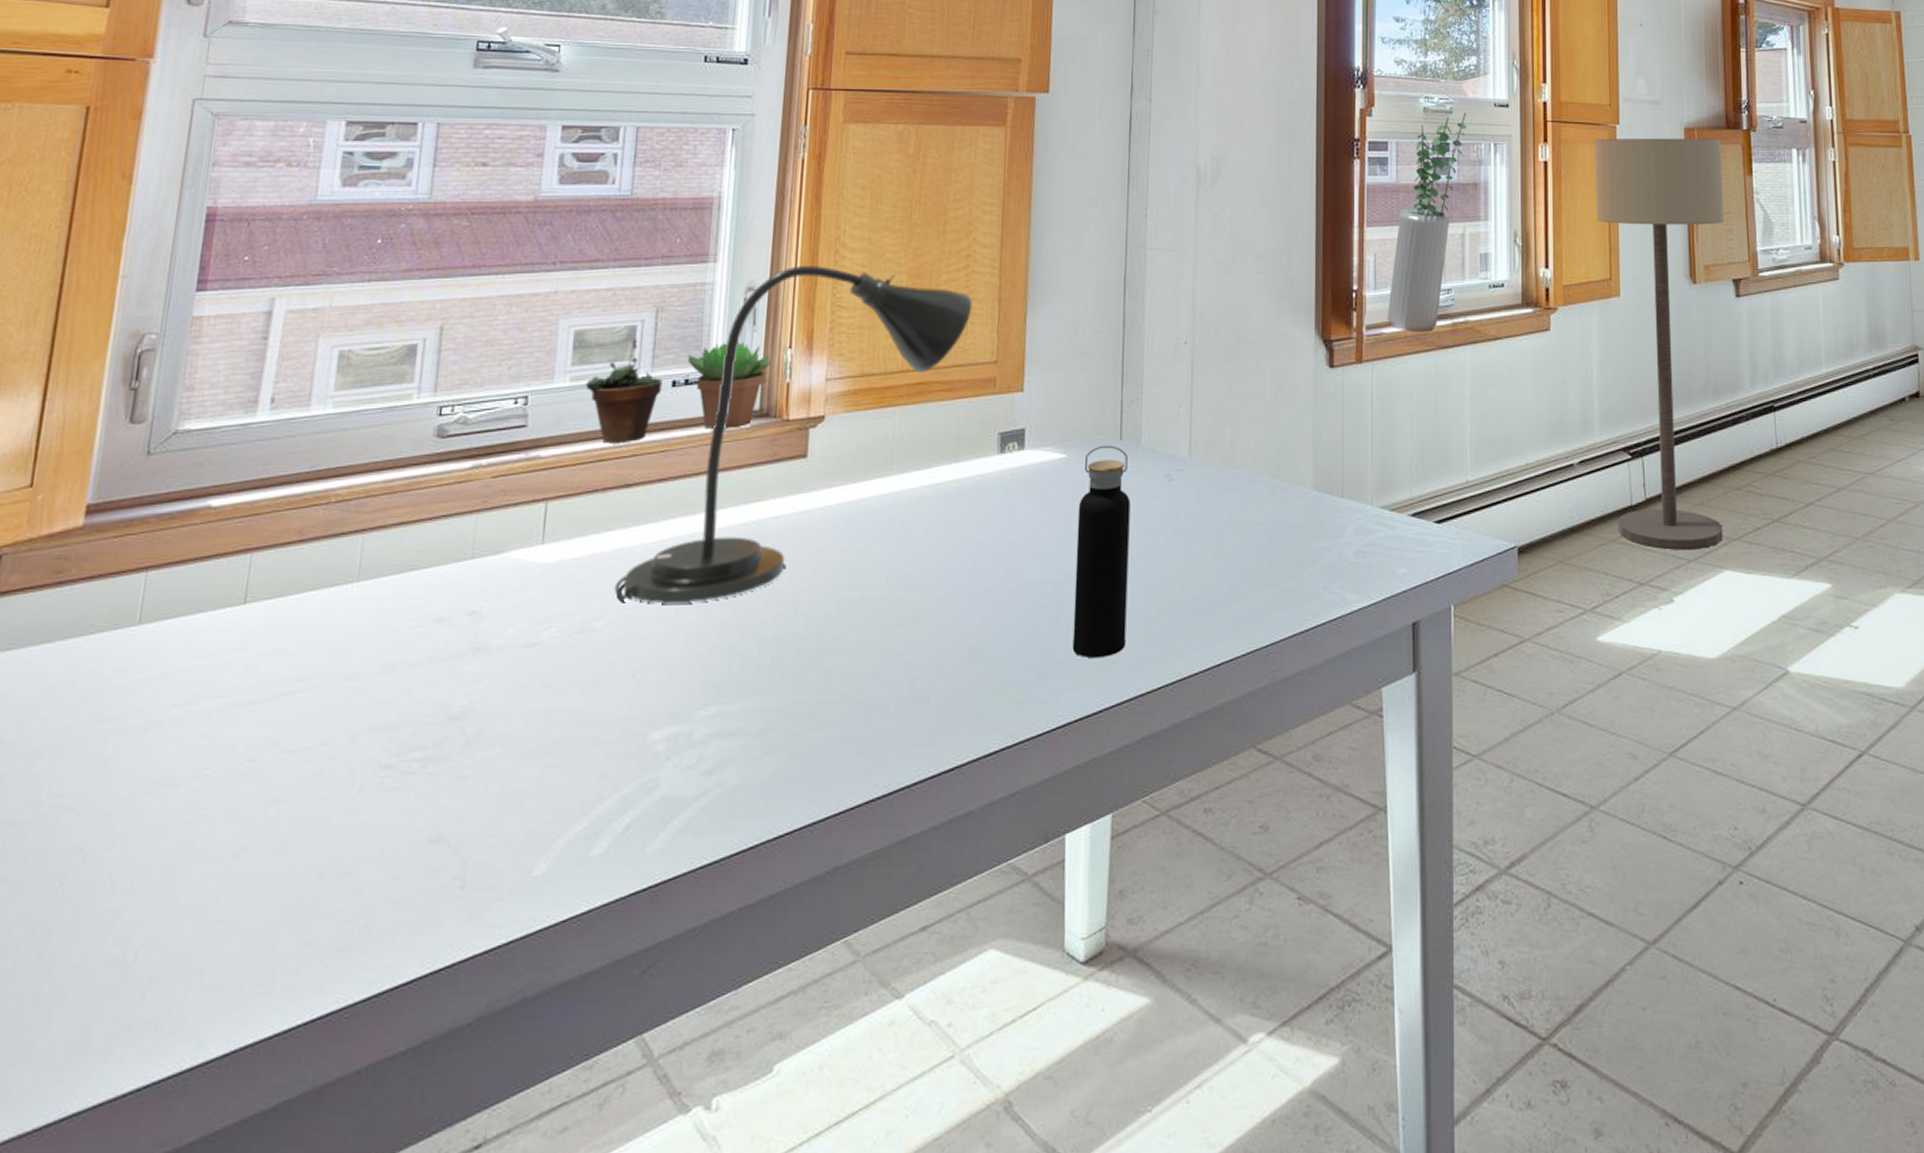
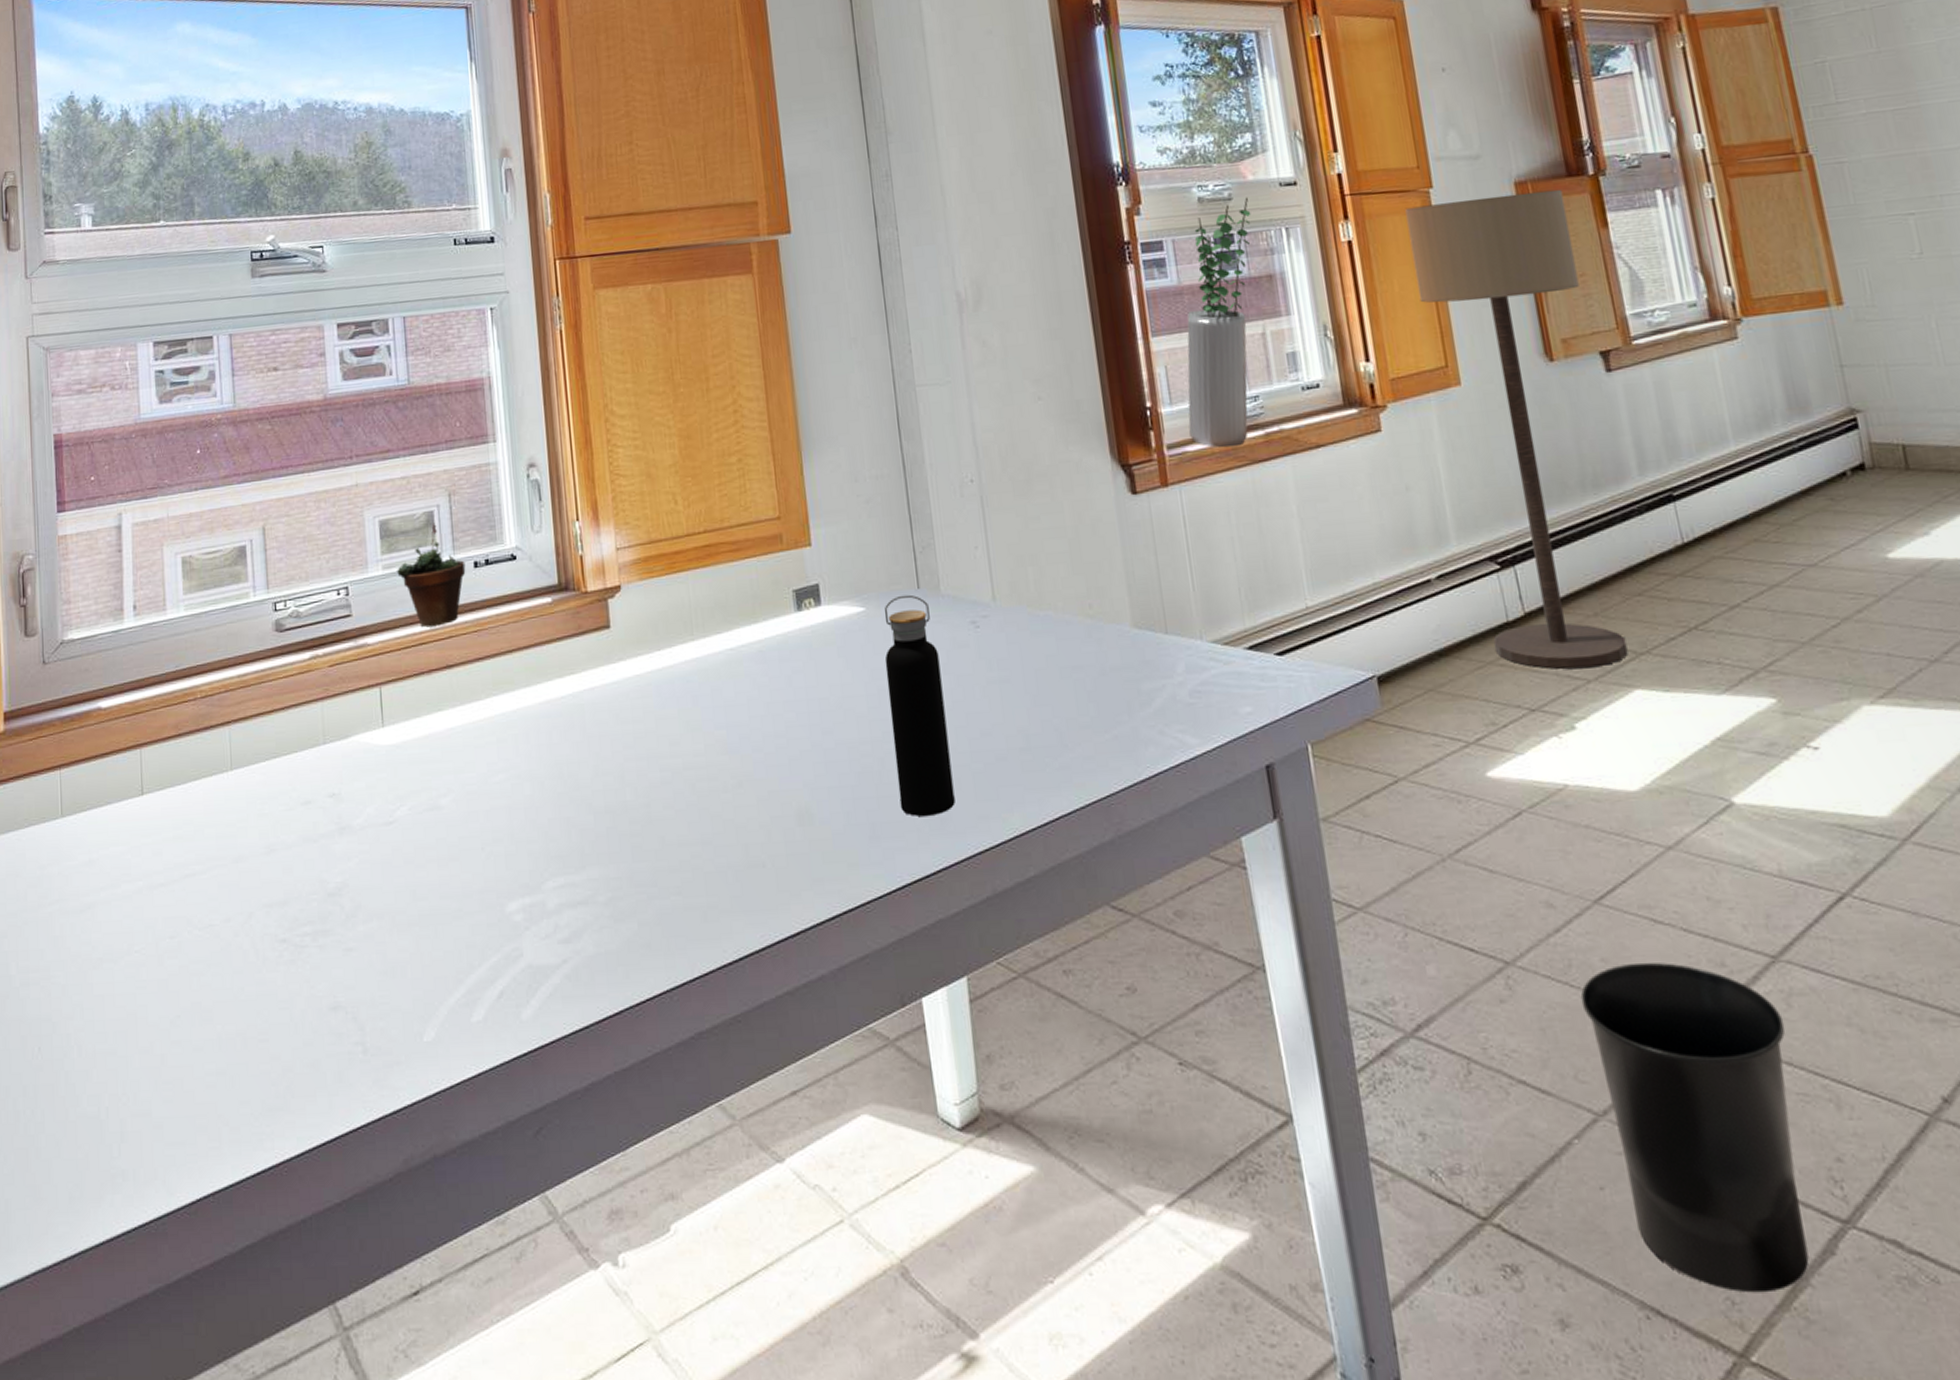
desk lamp: present [614,266,973,603] -> none [453,436,748,779]
succulent plant: present [687,341,771,430] -> none [484,518,561,607]
waste bin: none [1648,808,1805,1100] -> present [1580,962,1809,1293]

